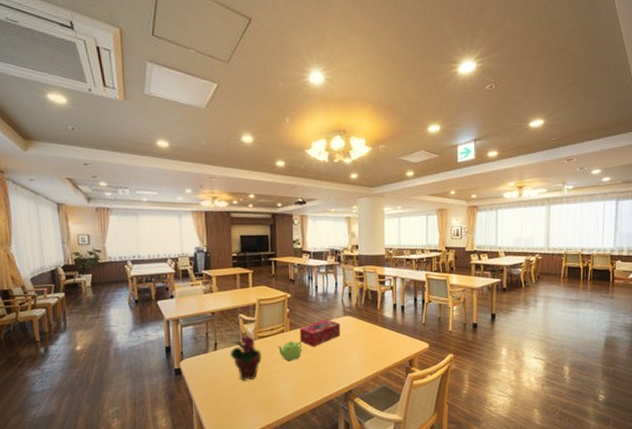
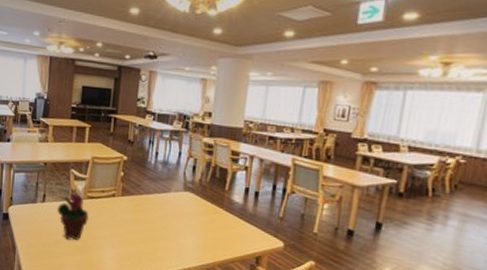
teapot: present [277,341,302,361] -> none [106,208,133,229]
tissue box: present [299,319,340,348] -> none [131,190,178,220]

